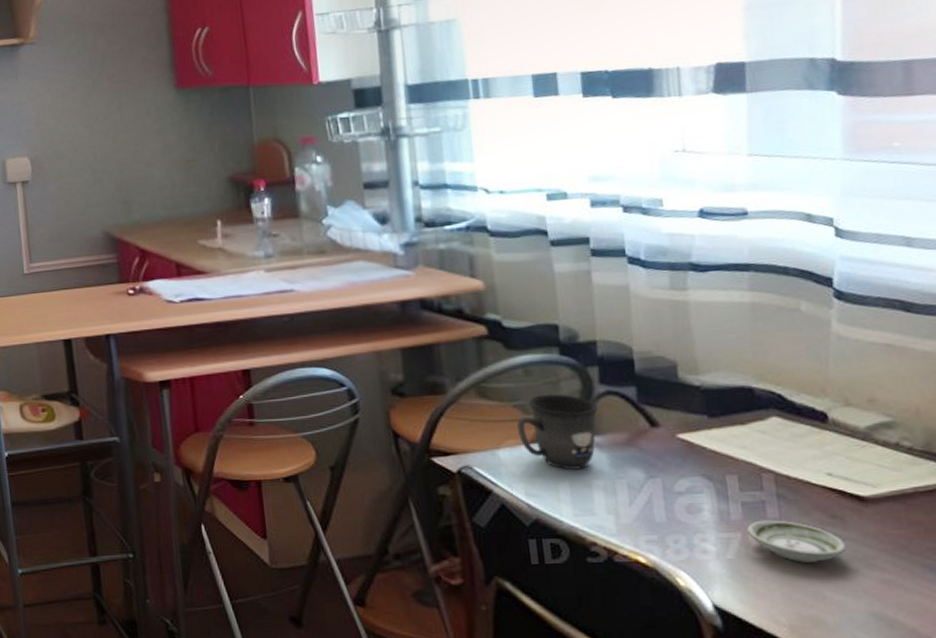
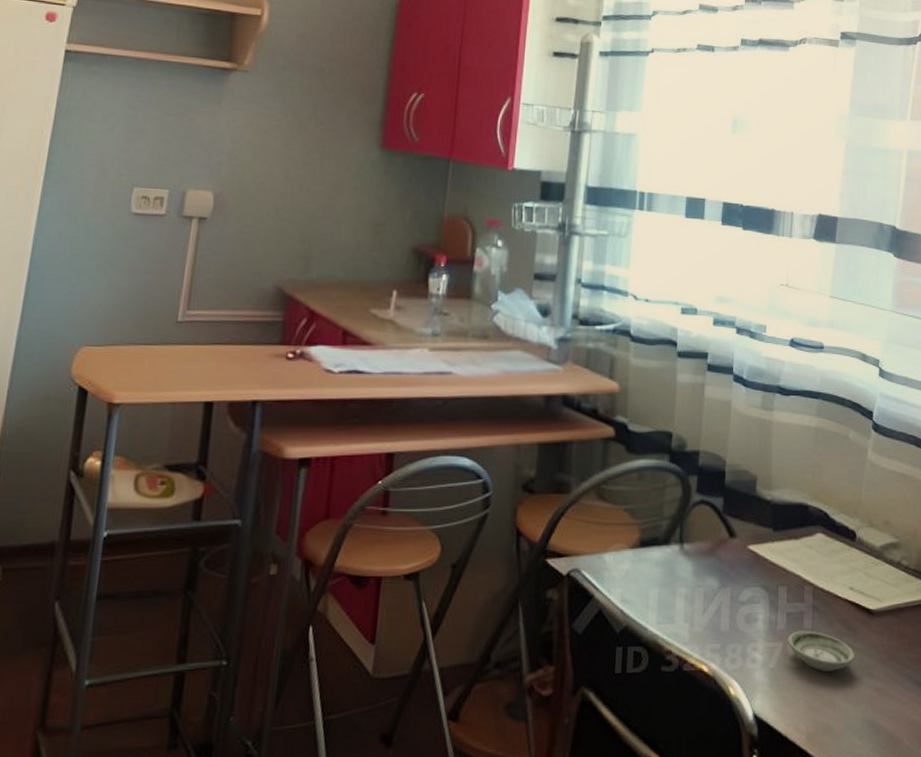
mug: present [517,394,598,470] -> none [624,500,691,576]

